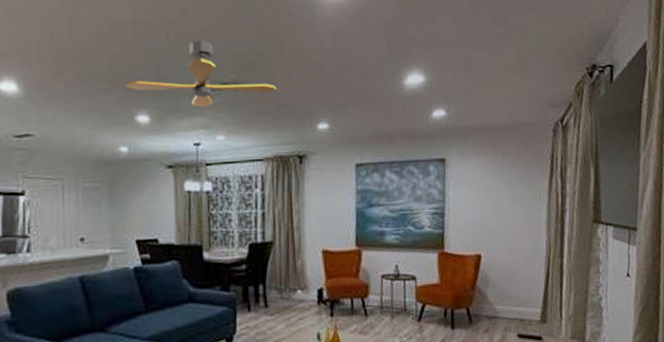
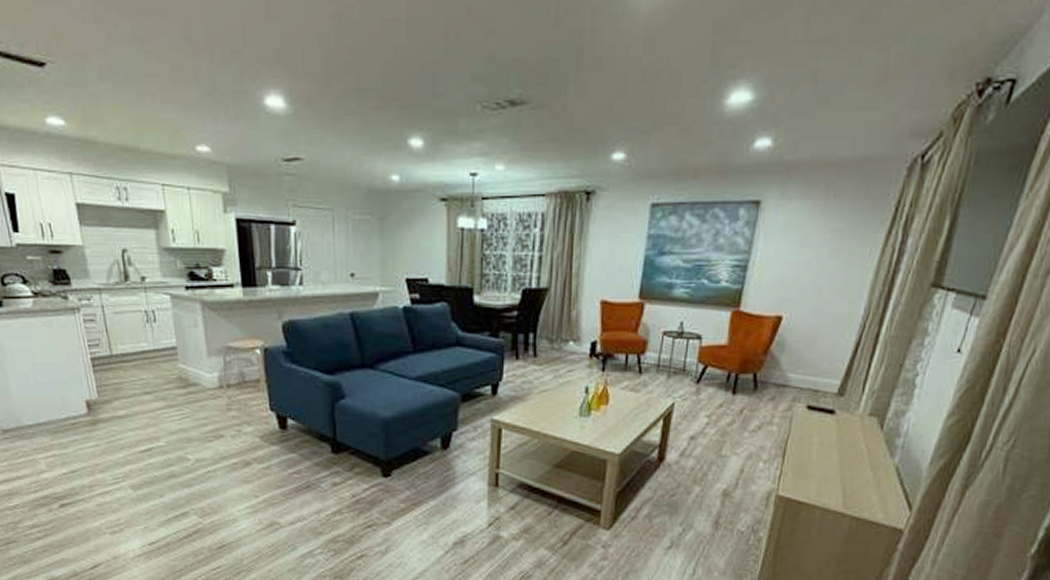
ceiling fan: present [125,41,277,107] -> none [397,45,569,130]

